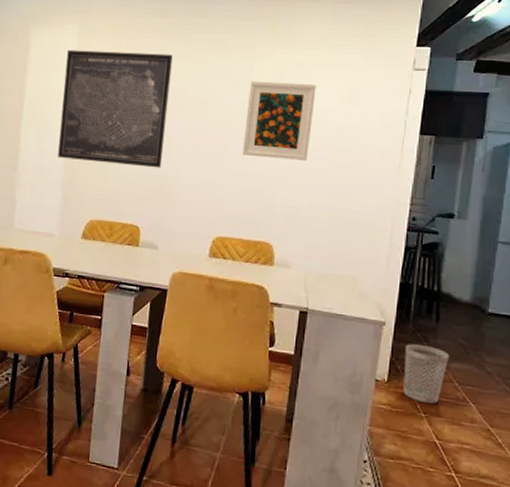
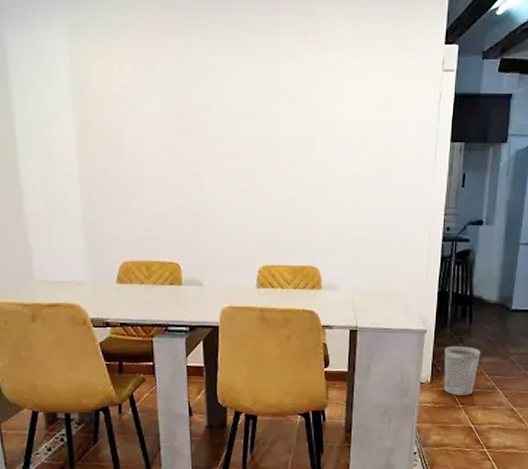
wall art: present [58,50,173,168] -> none [58,55,194,197]
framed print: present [243,81,316,161] -> none [278,89,349,177]

